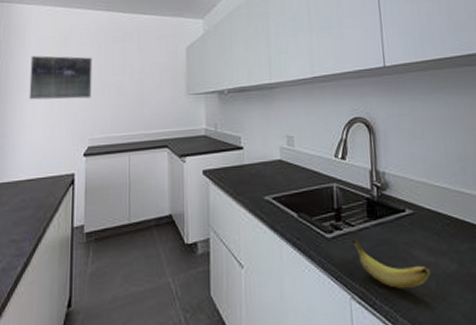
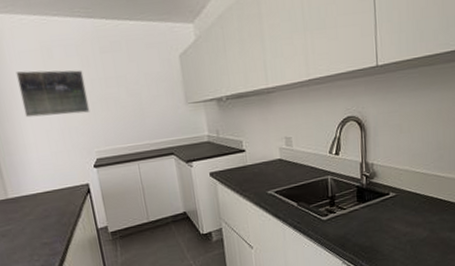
banana: present [351,239,431,288] -> none [343,219,407,253]

